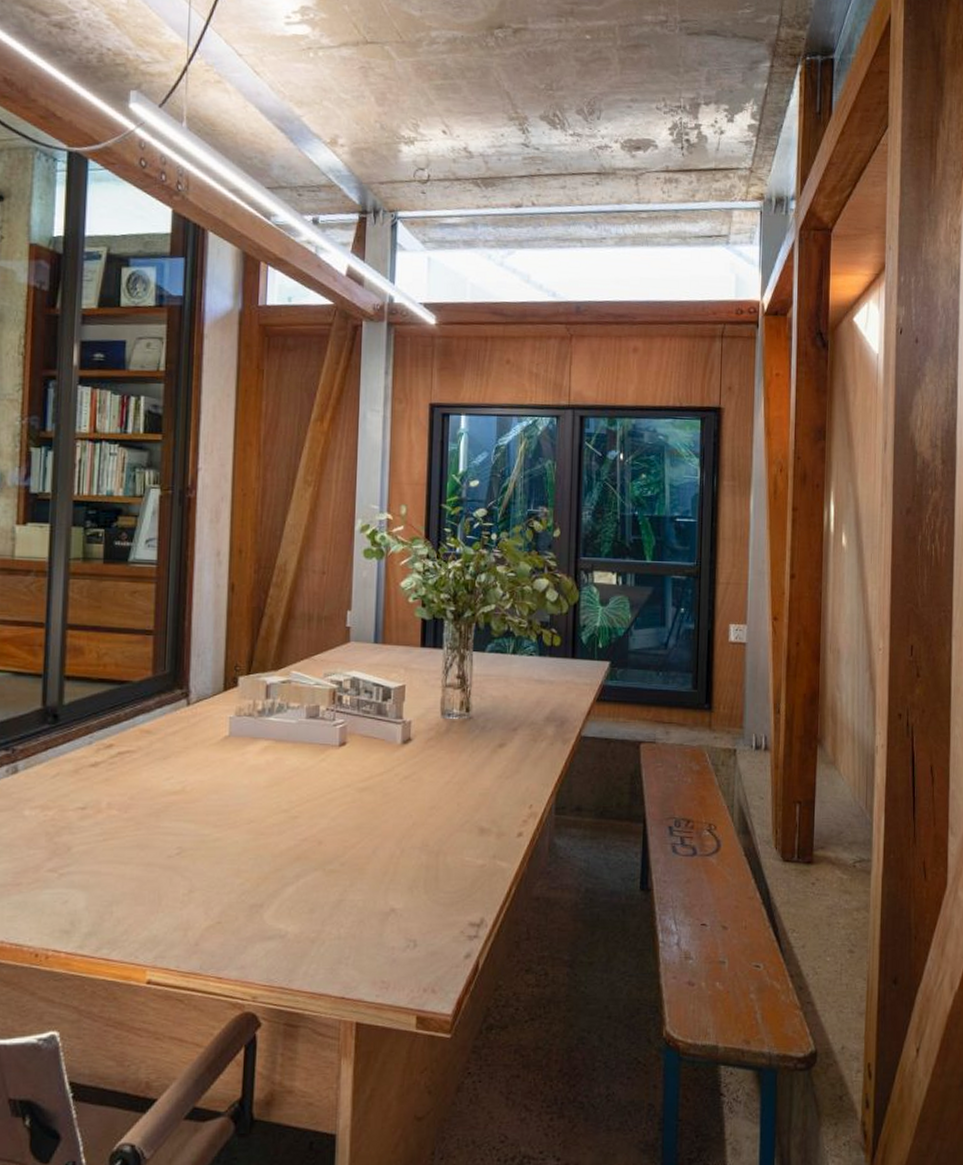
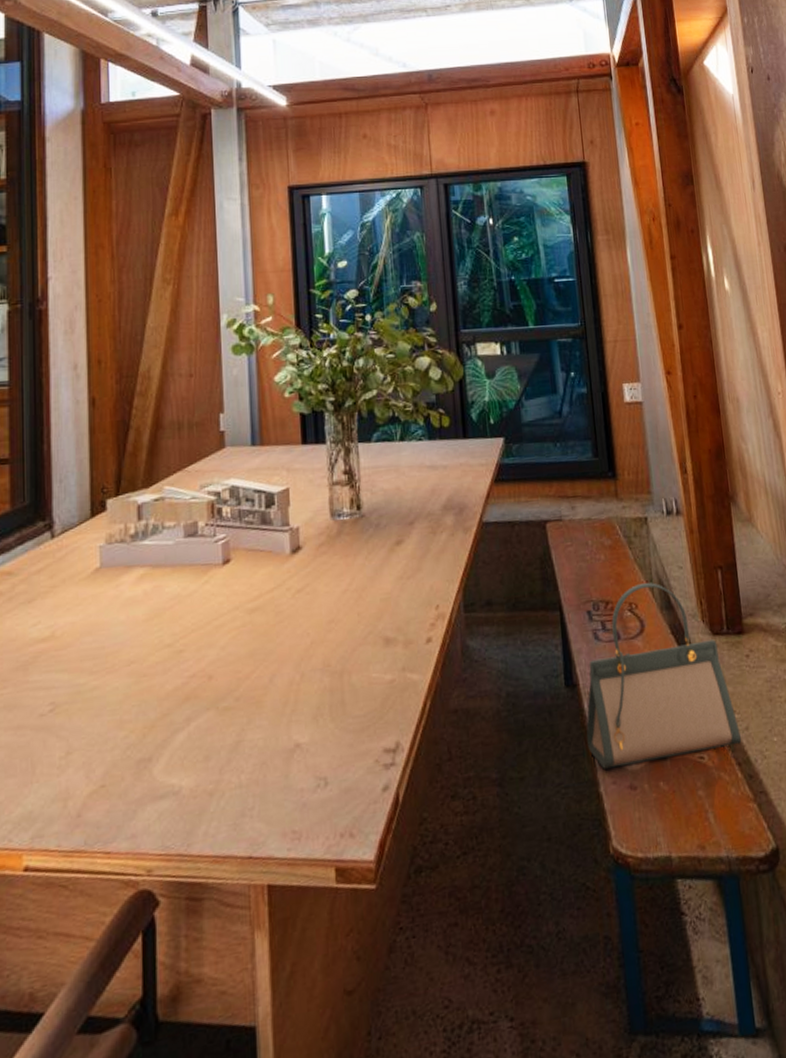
handbag: none [653,808,796,965] -> present [586,582,741,770]

